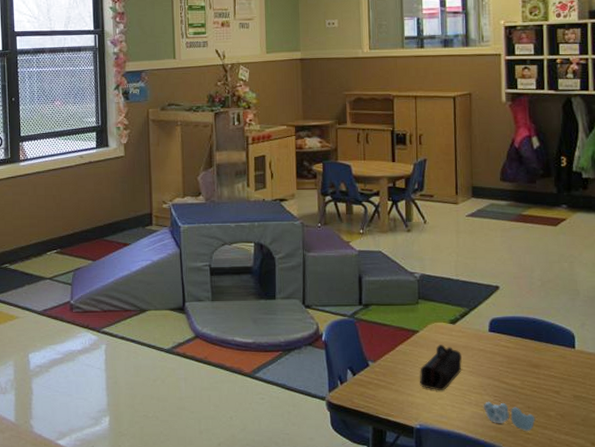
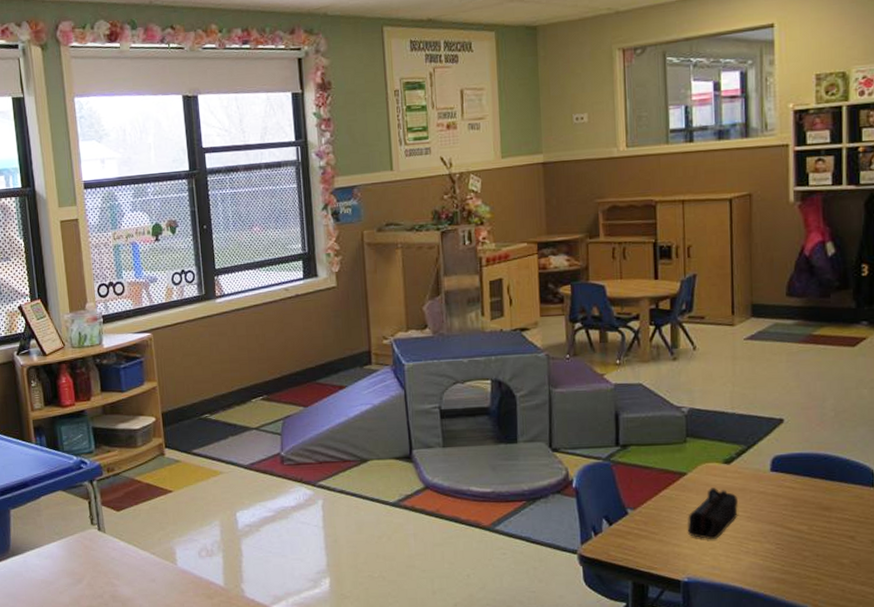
toy animal: present [483,401,535,431] -> none [762,550,825,582]

